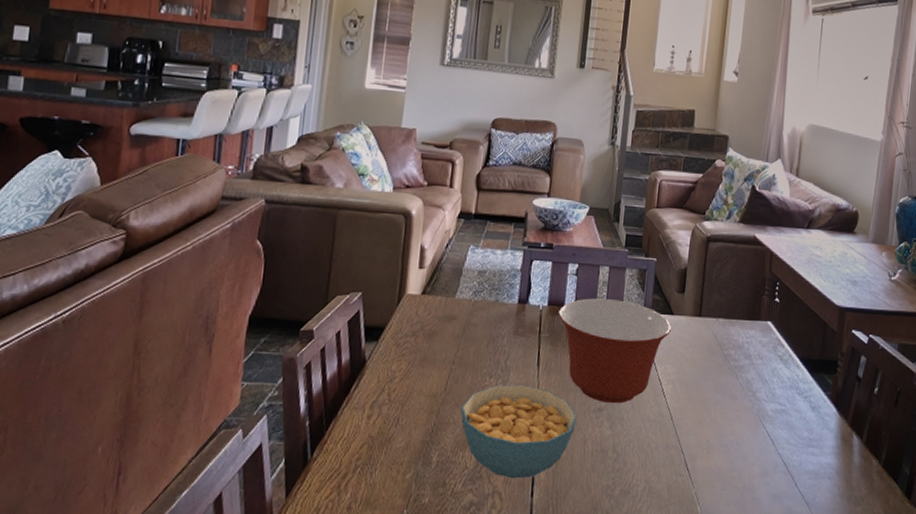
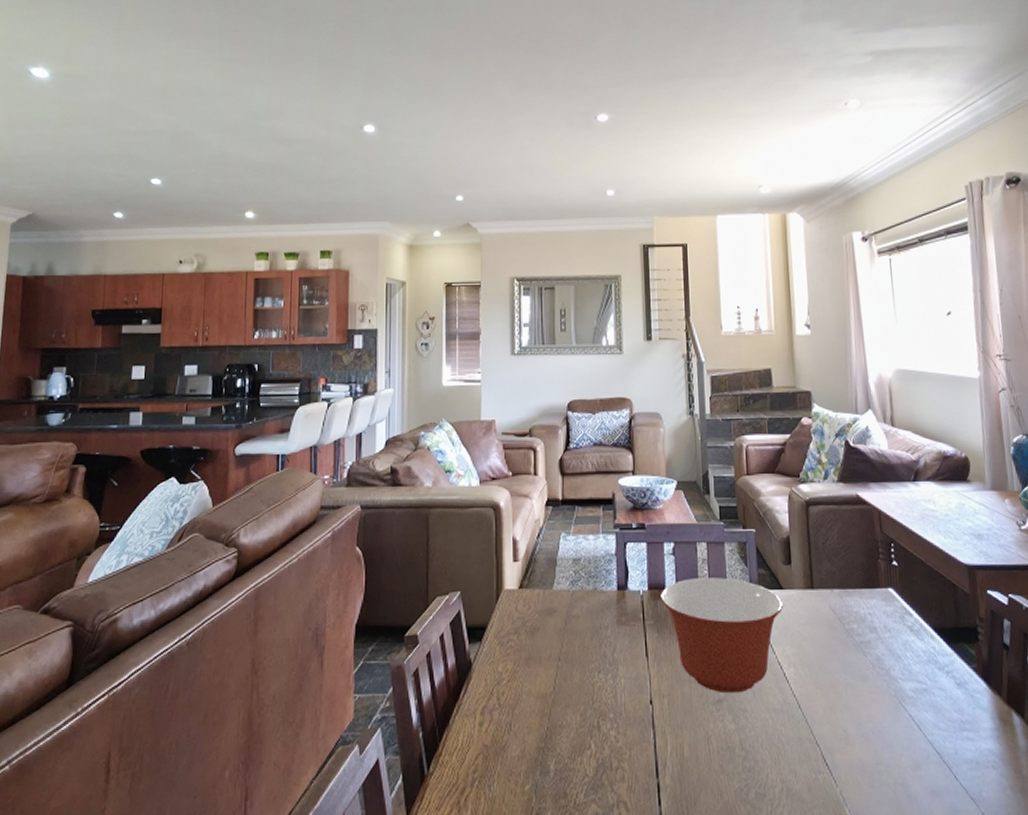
cereal bowl: present [461,385,577,479] -> none [573,679,696,786]

